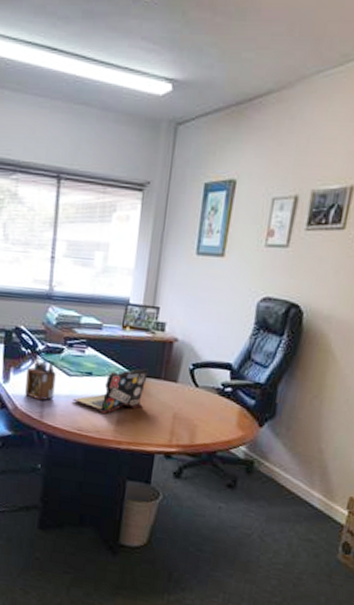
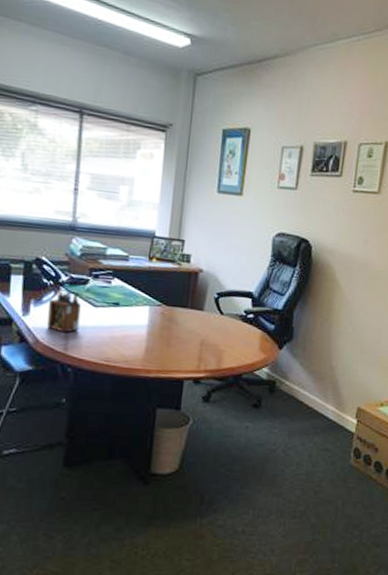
laptop: present [73,368,148,413] -> none [100,298,175,343]

